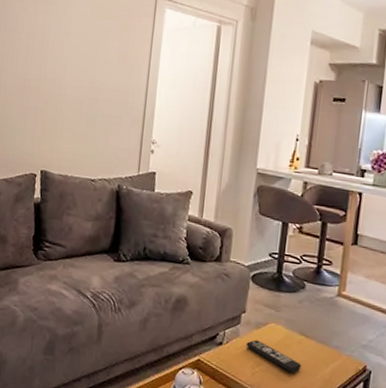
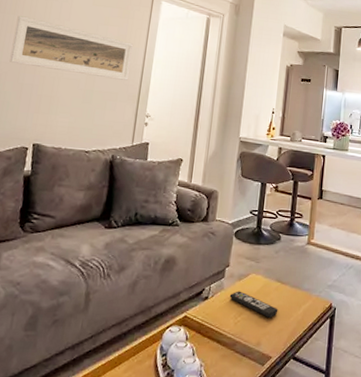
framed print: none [14,33,135,102] -> present [9,15,133,80]

